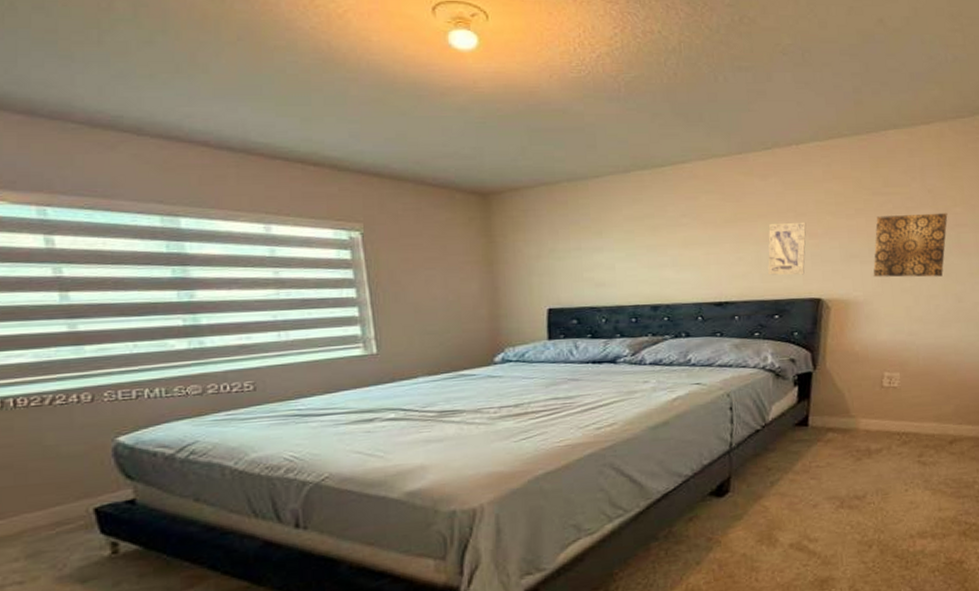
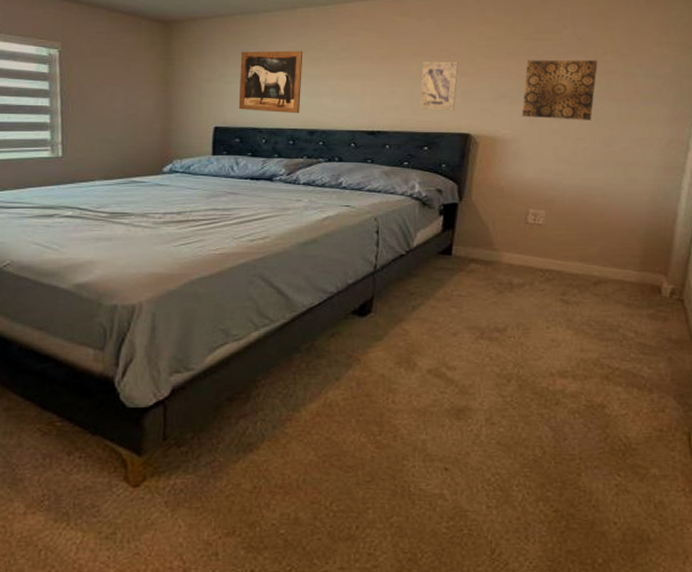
wall art: none [571,219,641,289] -> present [238,50,303,114]

